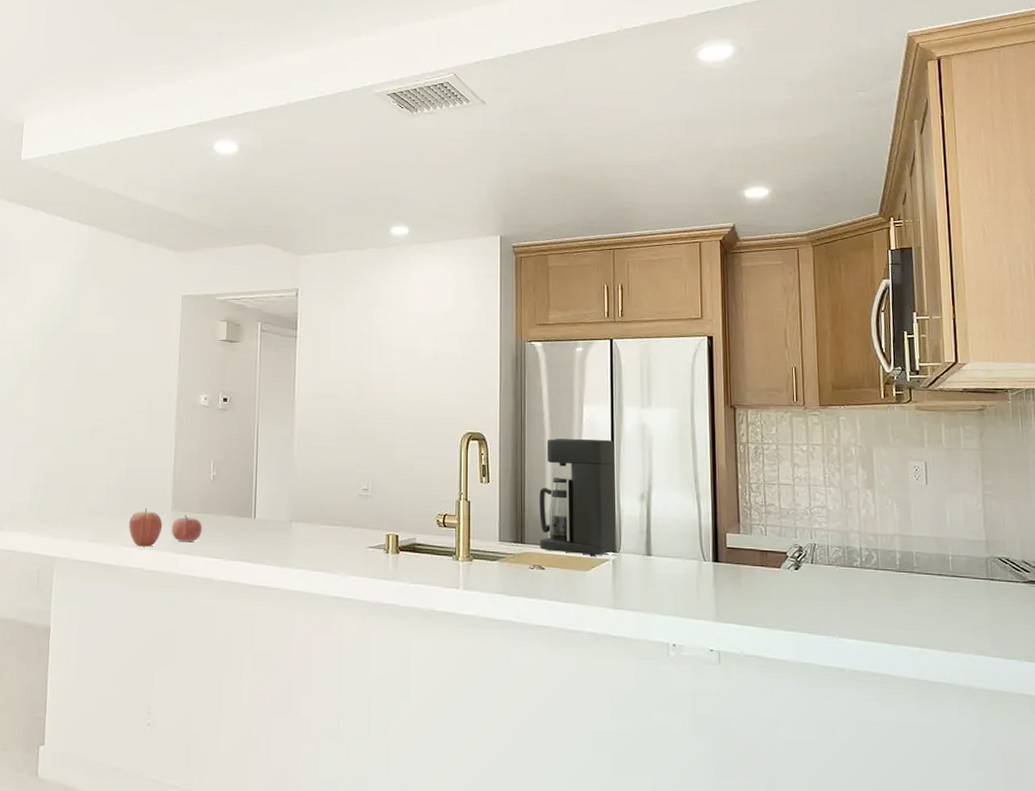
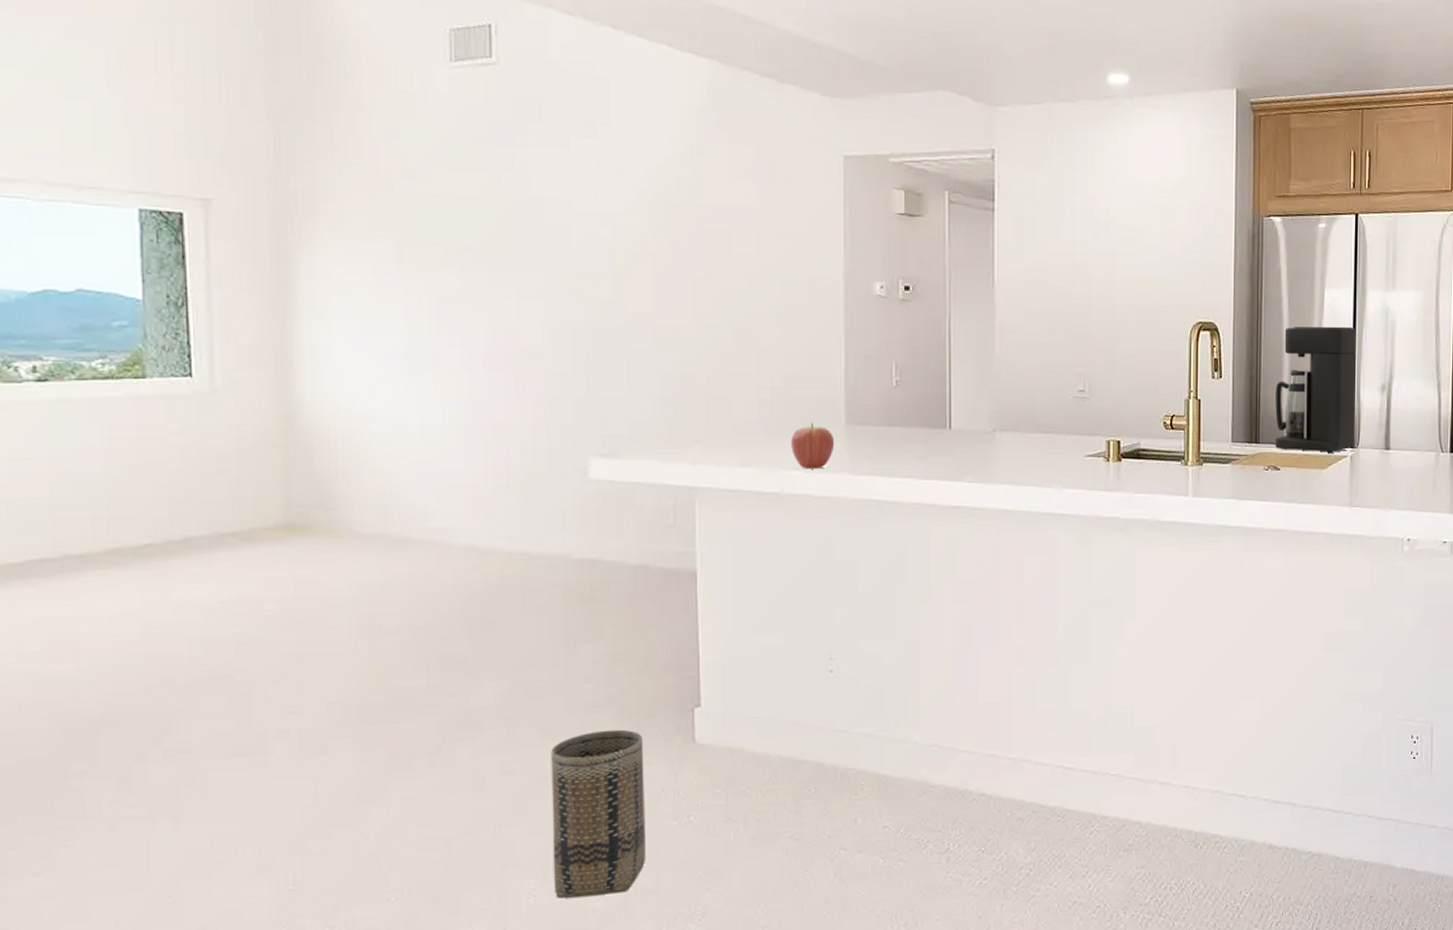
fruit: present [171,515,202,542] -> none [846,429,885,461]

